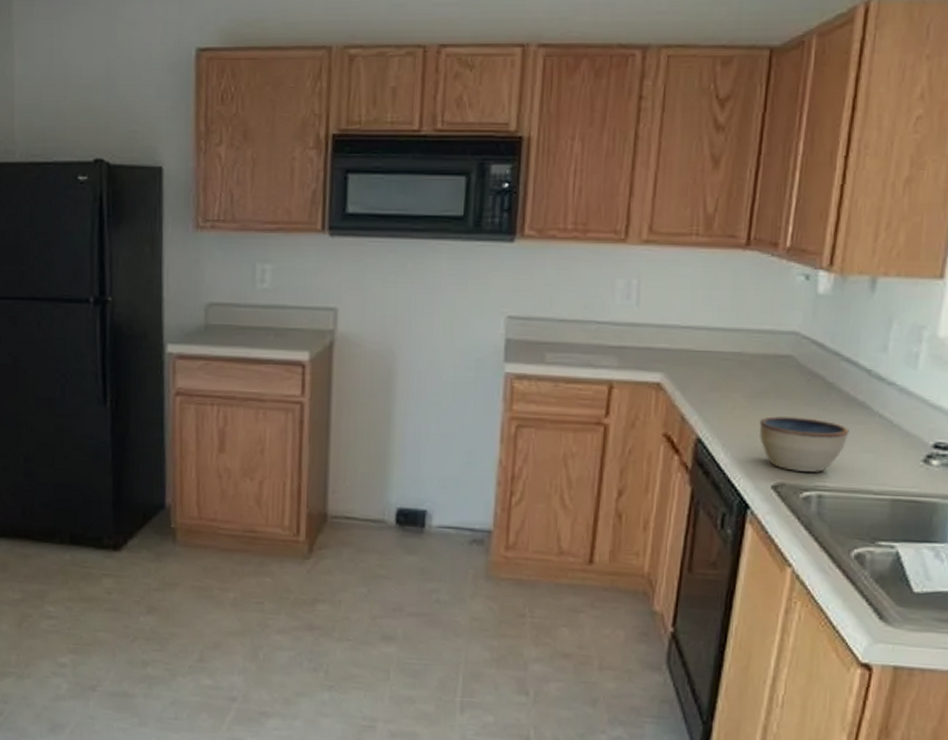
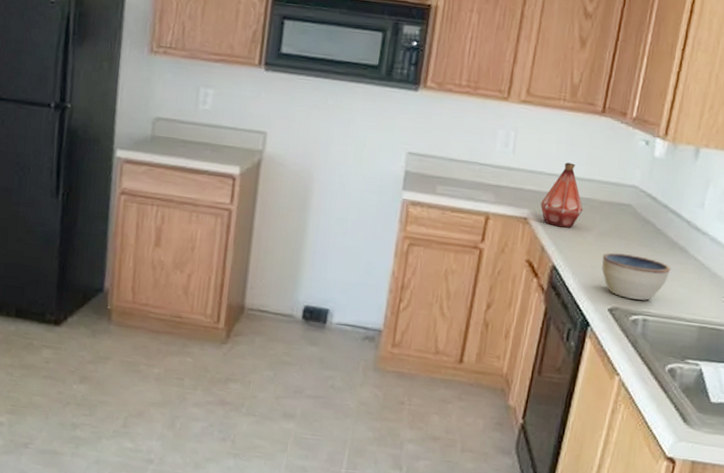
bottle: none [675,310,731,391] -> present [540,162,583,228]

